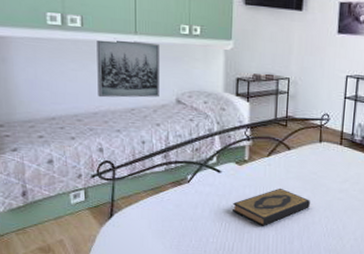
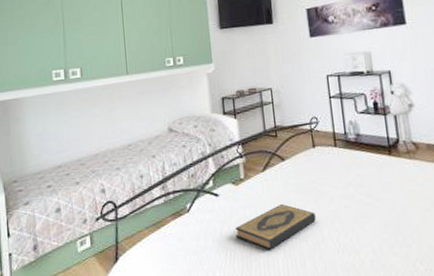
wall art: present [96,38,159,98] -> none [94,79,152,139]

